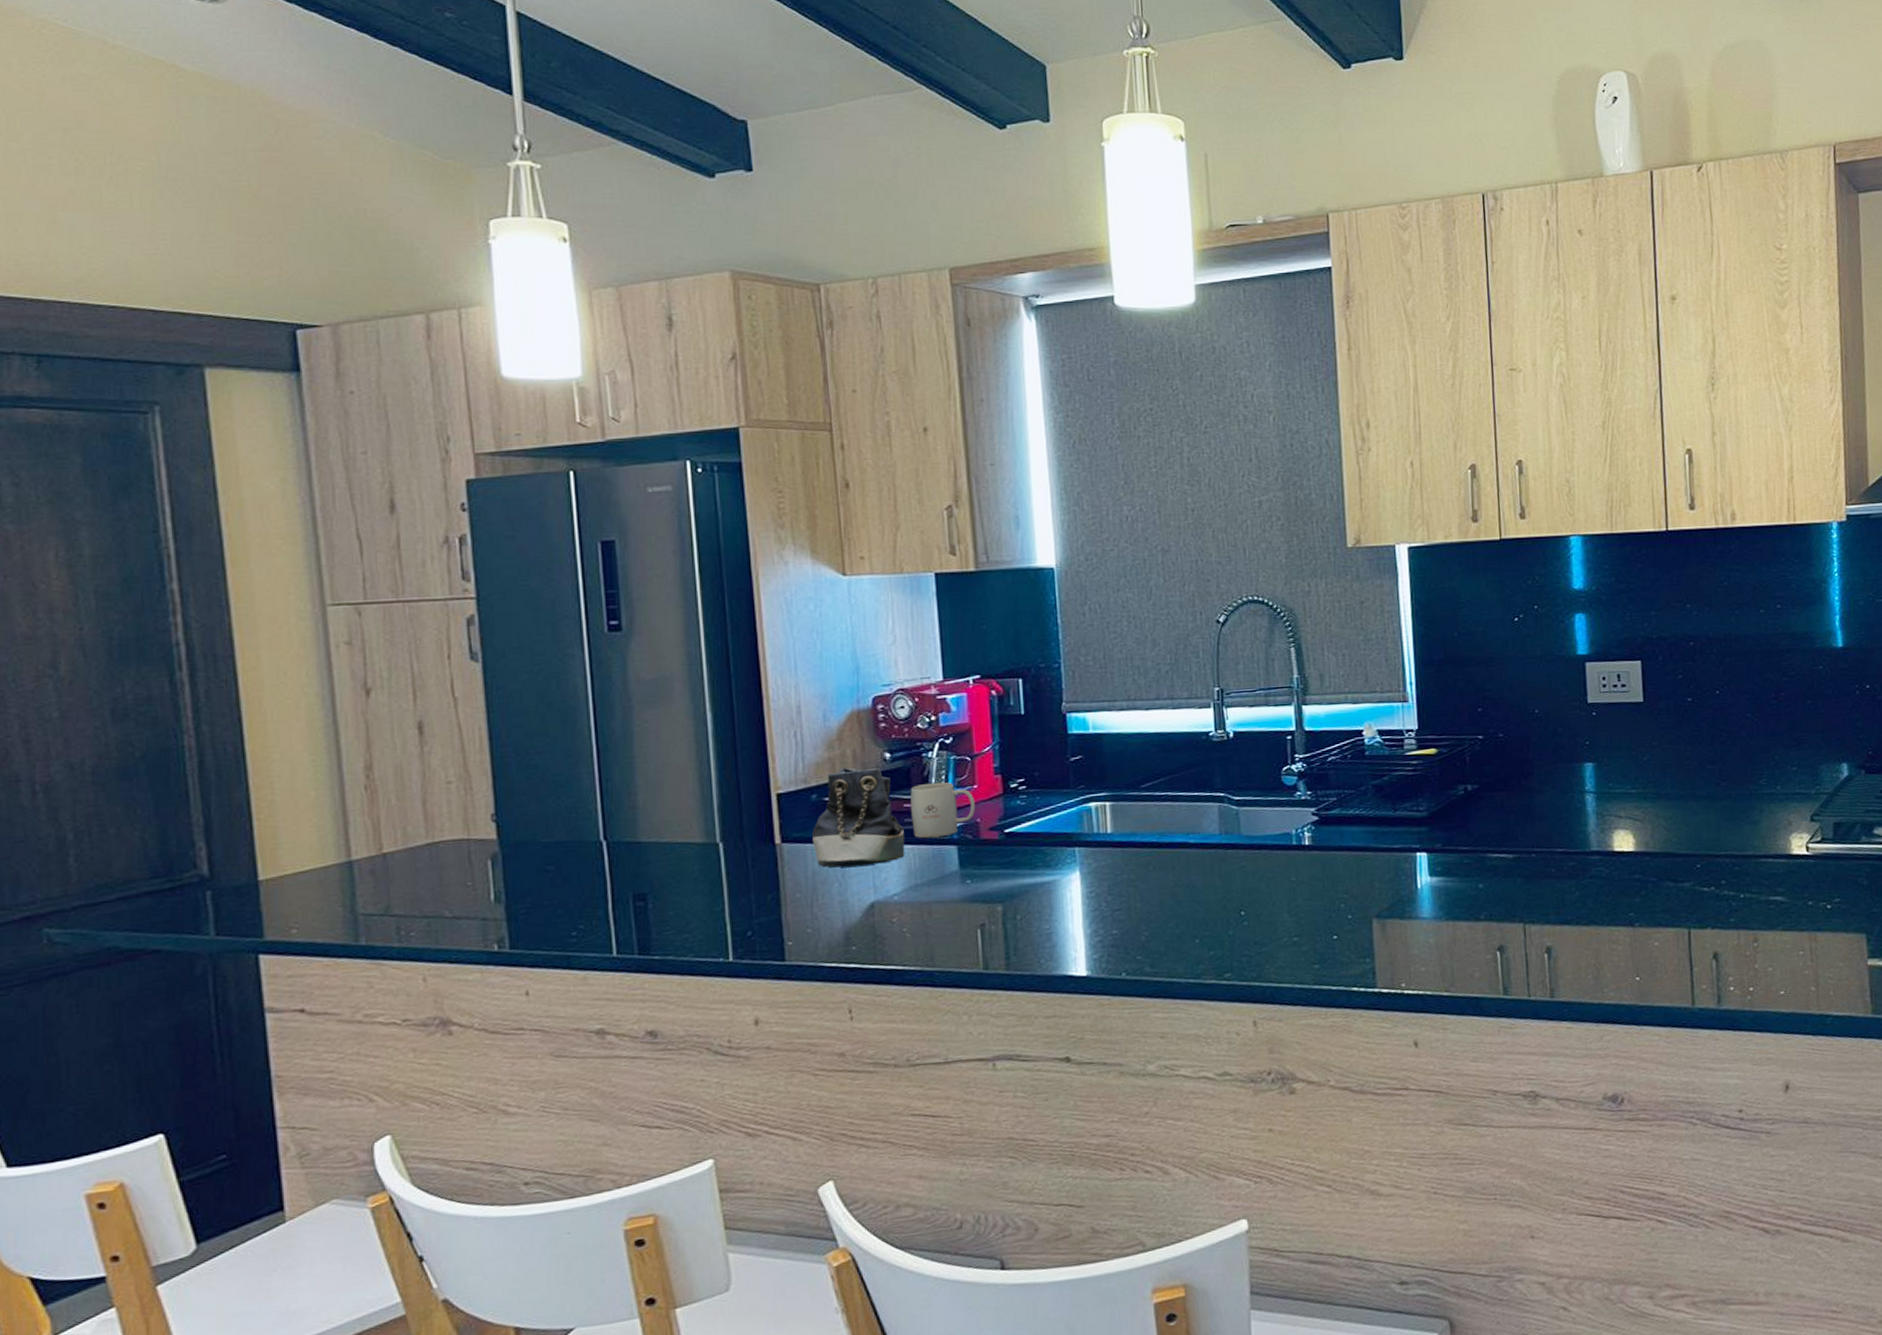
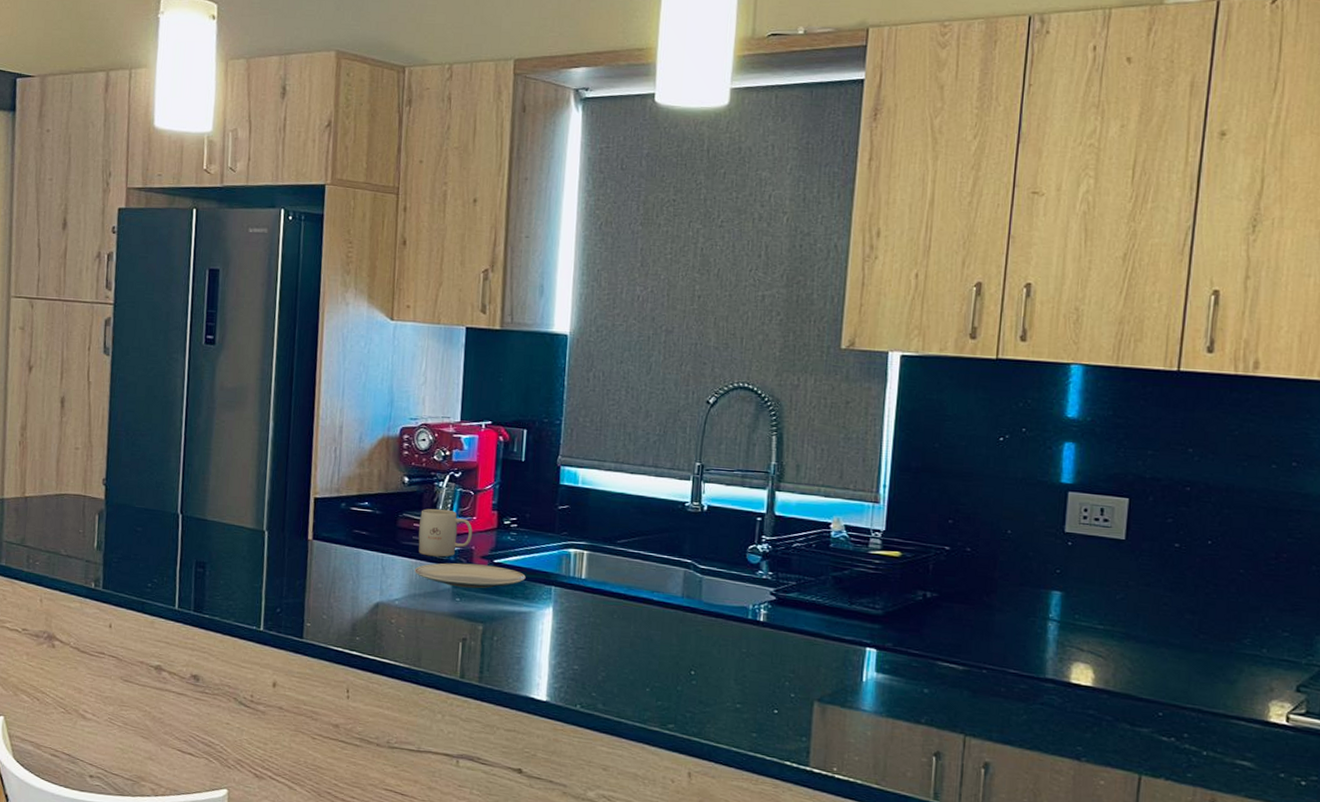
handbag: present [812,767,905,868] -> none [337,483,411,571]
plate: none [912,836,1044,868] -> present [414,563,526,589]

